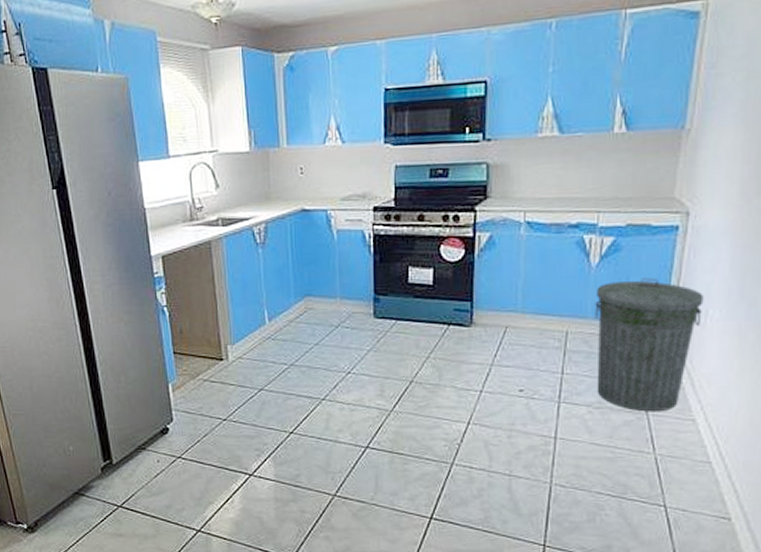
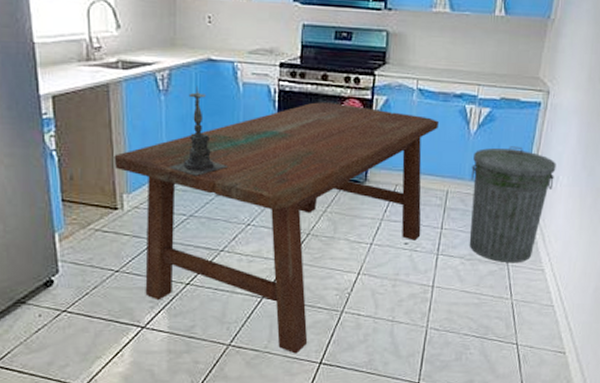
dining table: none [217,243,552,507] -> present [114,102,439,354]
candle holder: none [268,237,327,325] -> present [168,86,229,176]

